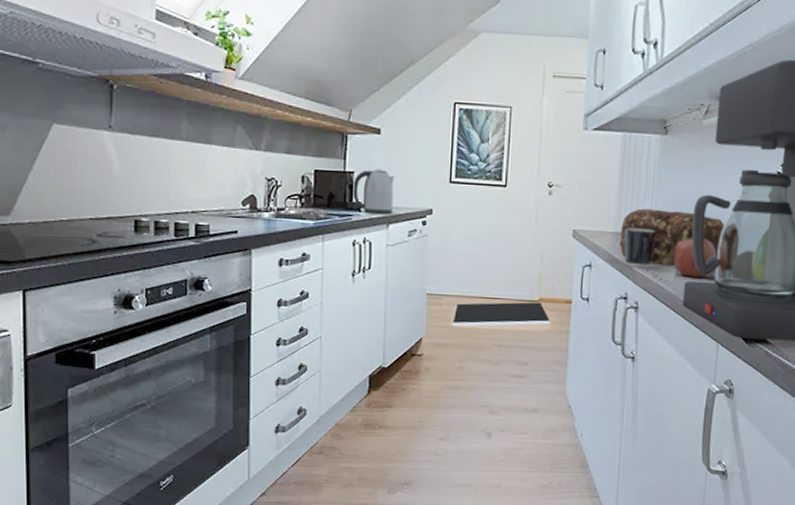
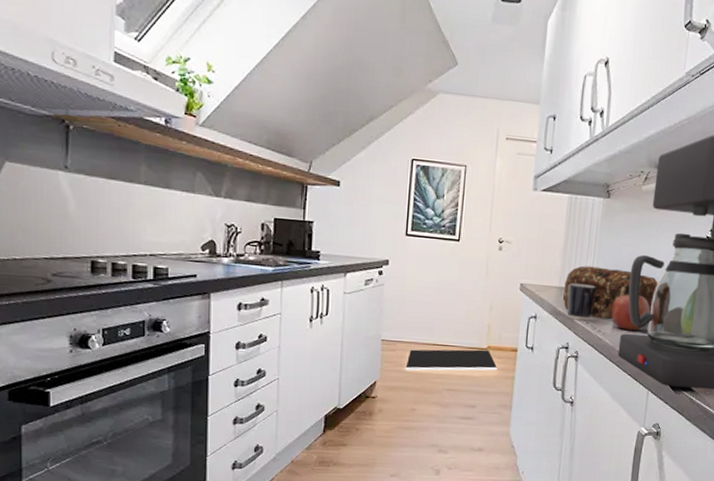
kettle: present [353,169,394,215] -> none [312,219,352,264]

